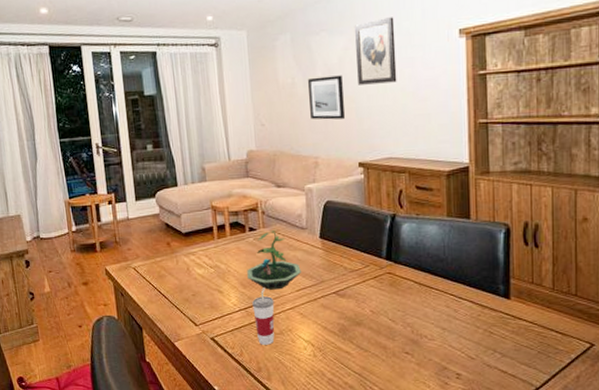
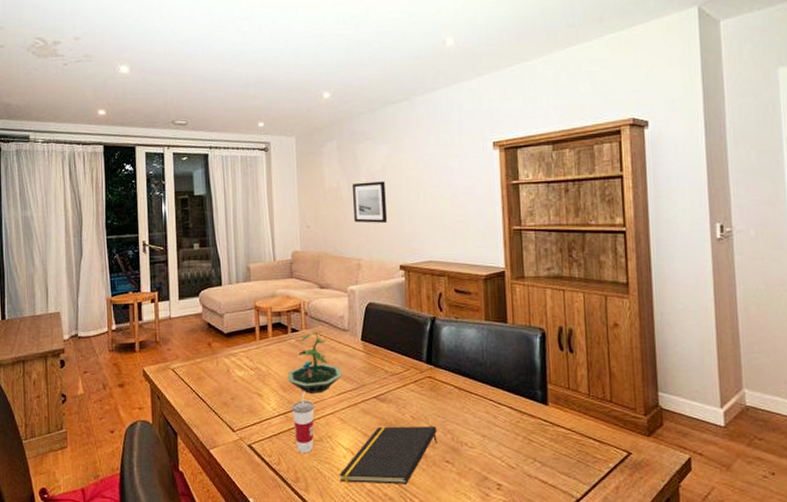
notepad: none [300,319,397,374] -> present [339,425,437,484]
wall art: present [354,17,397,85] -> none [396,129,437,191]

